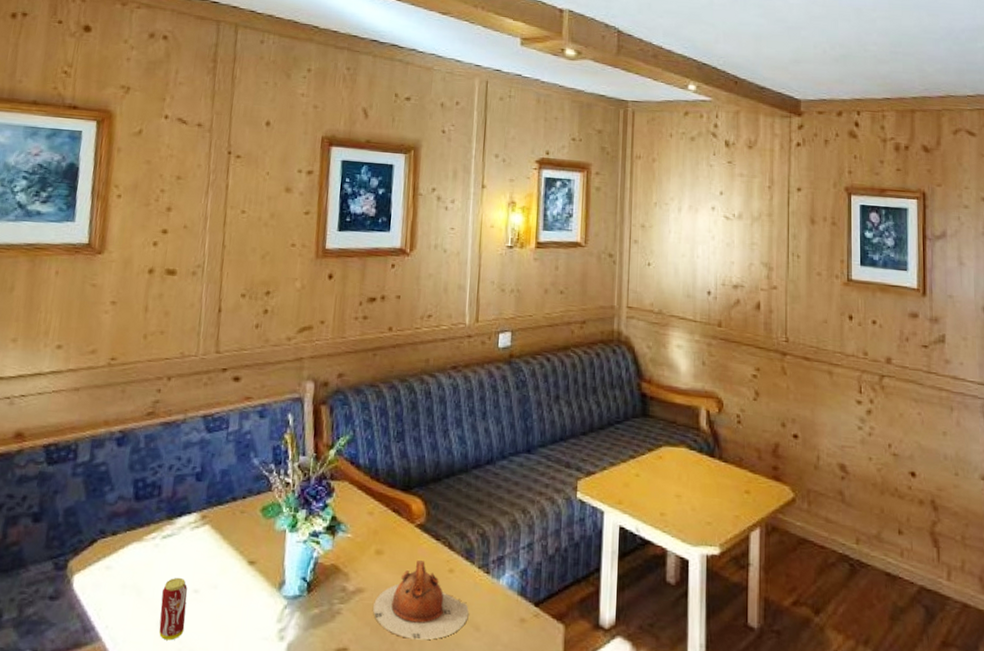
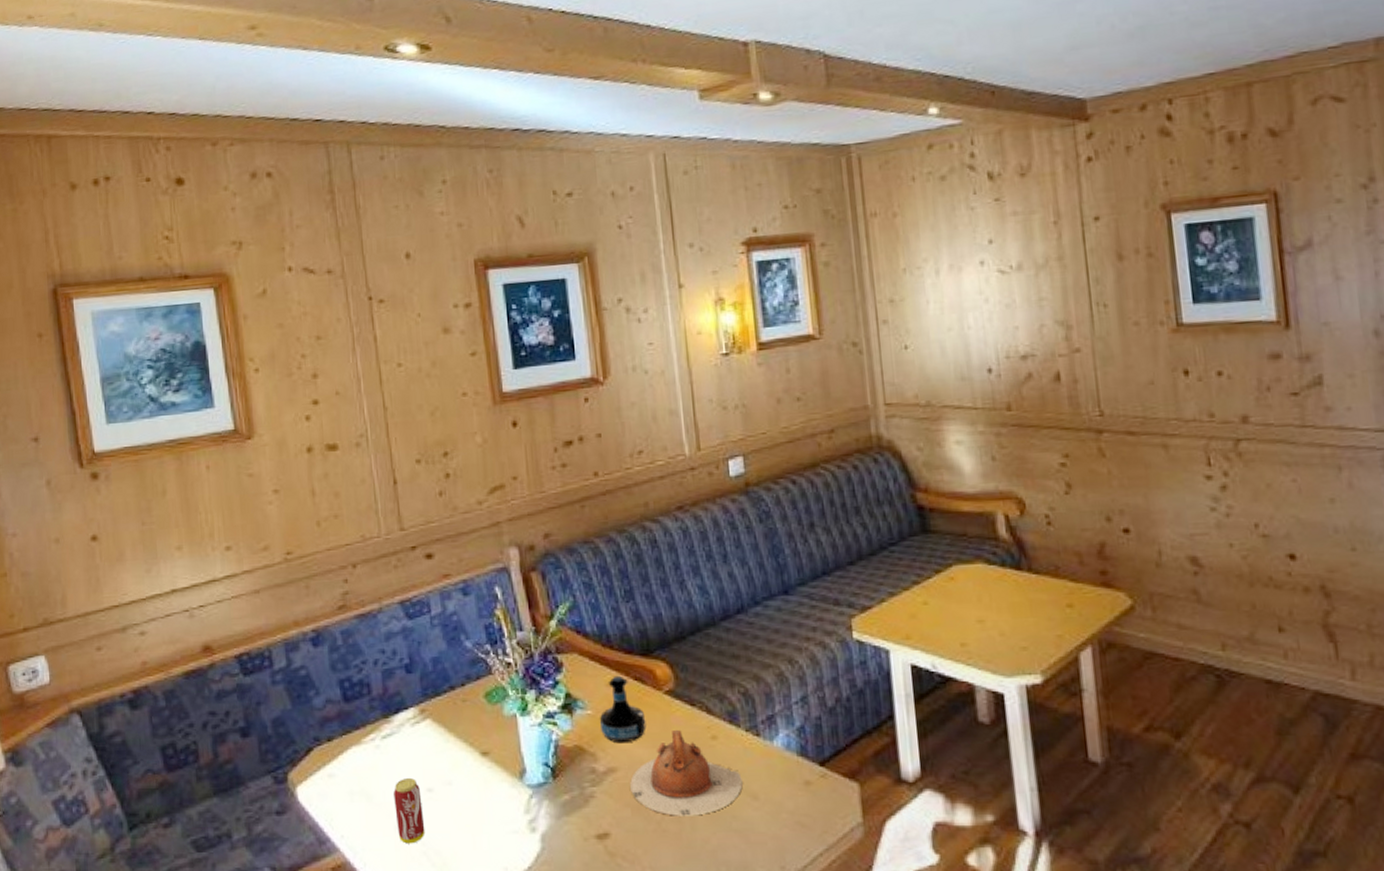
tequila bottle: none [356,505,397,568] -> present [599,675,646,744]

